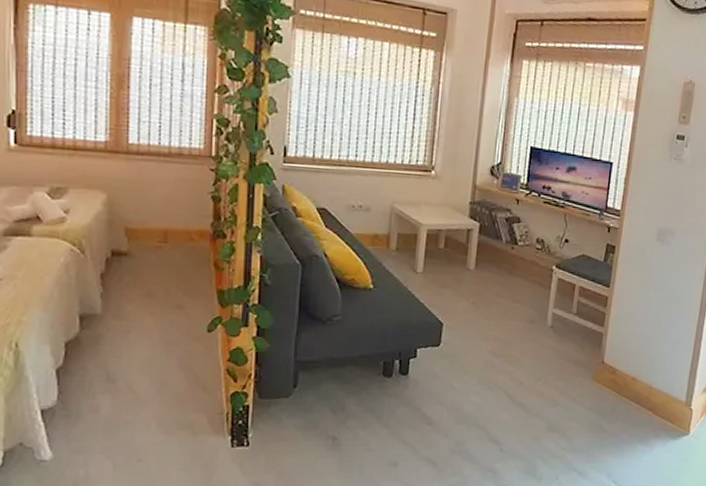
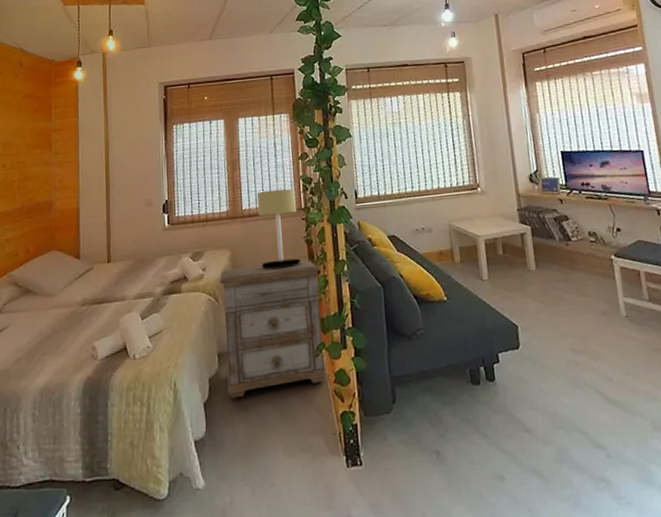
nightstand: none [88,216,228,367] -> present [219,260,328,399]
table lamp: none [149,124,206,224] -> present [256,188,300,268]

